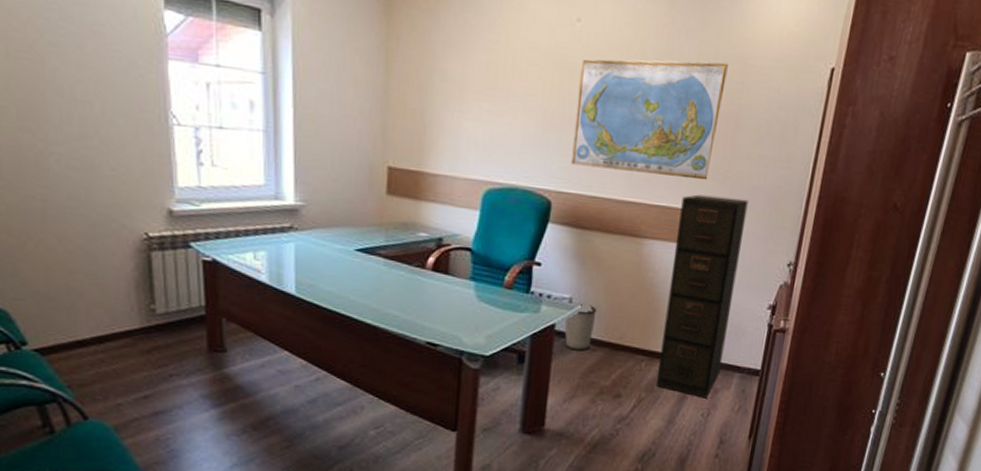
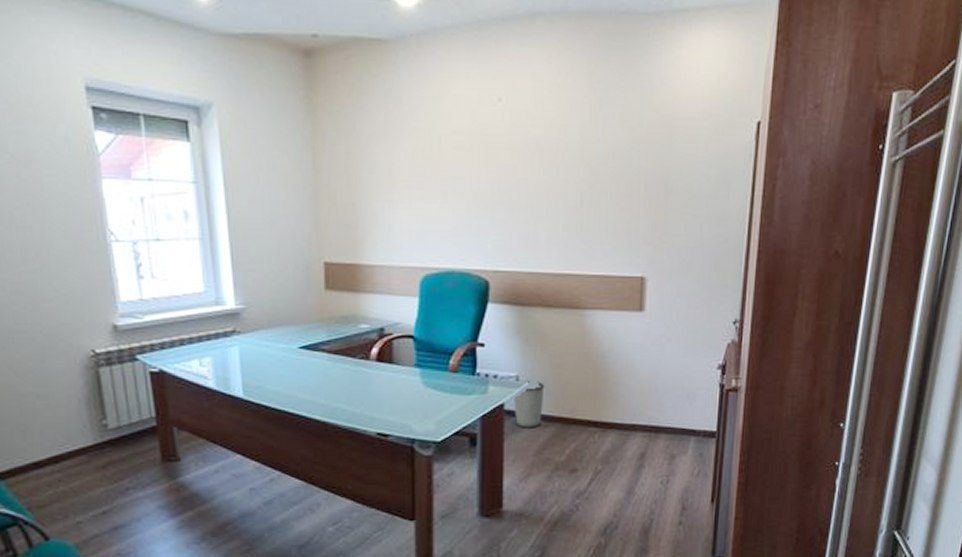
world map: present [571,59,728,180] -> none [505,127,653,246]
filing cabinet: present [657,194,749,398] -> none [612,260,687,465]

